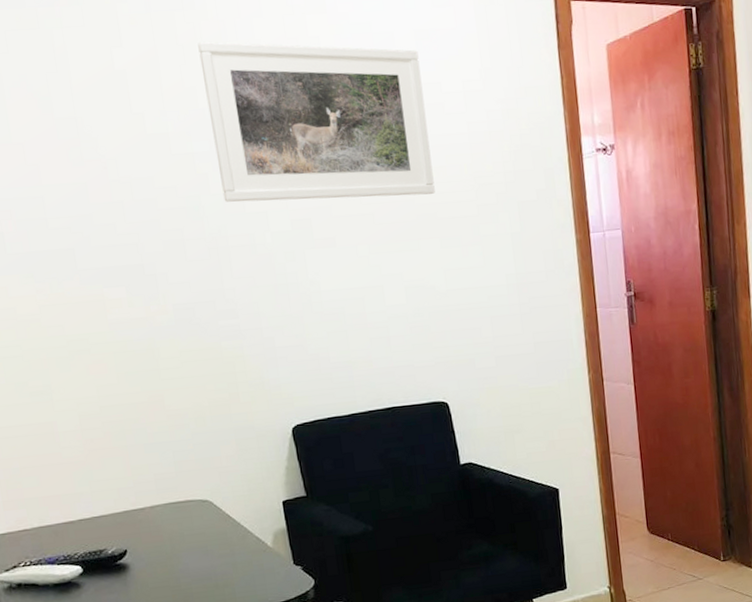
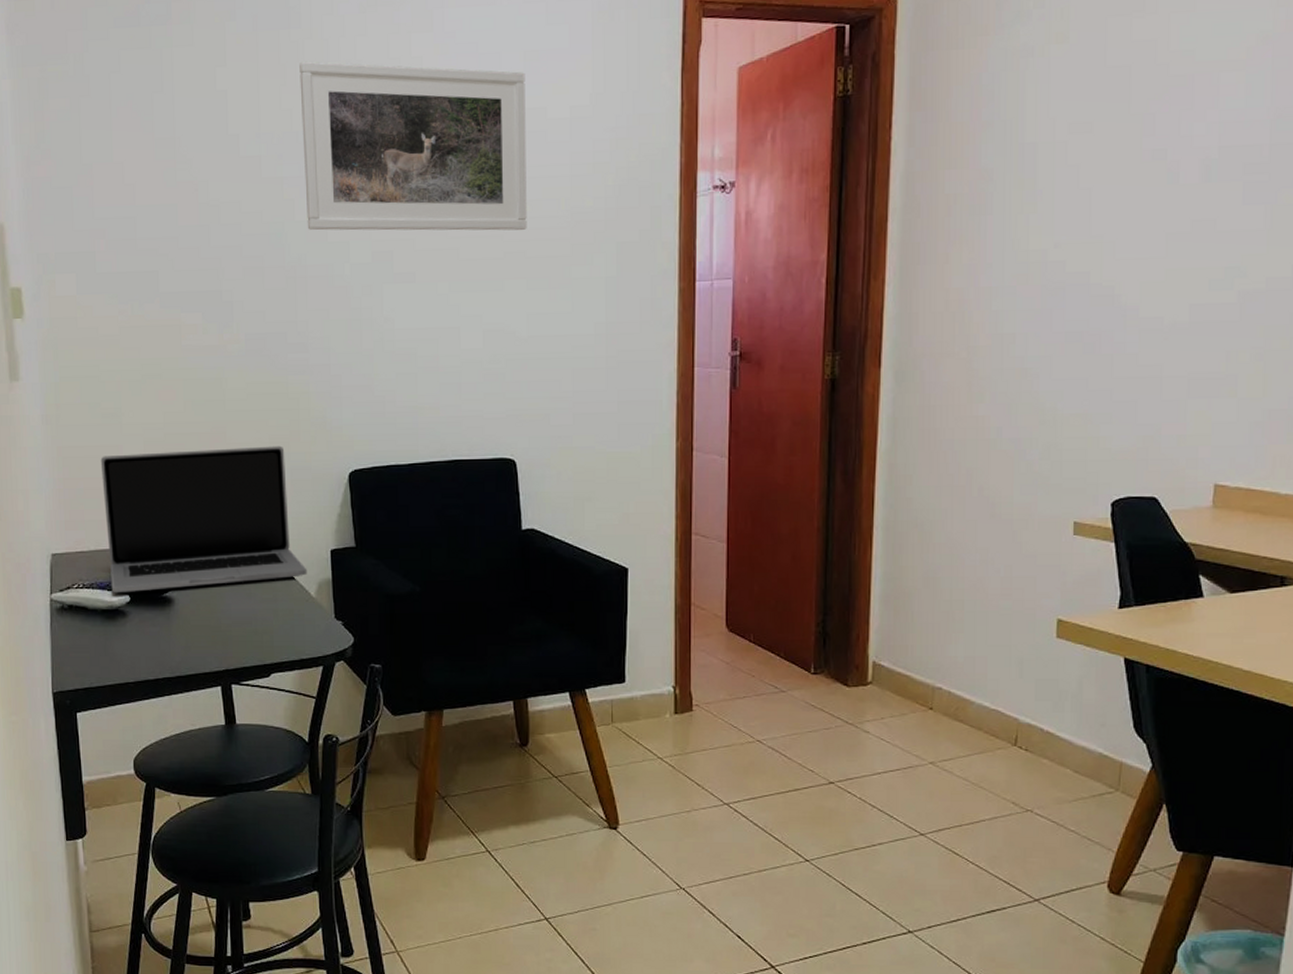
laptop: none [34,408,262,566] -> present [100,445,308,593]

